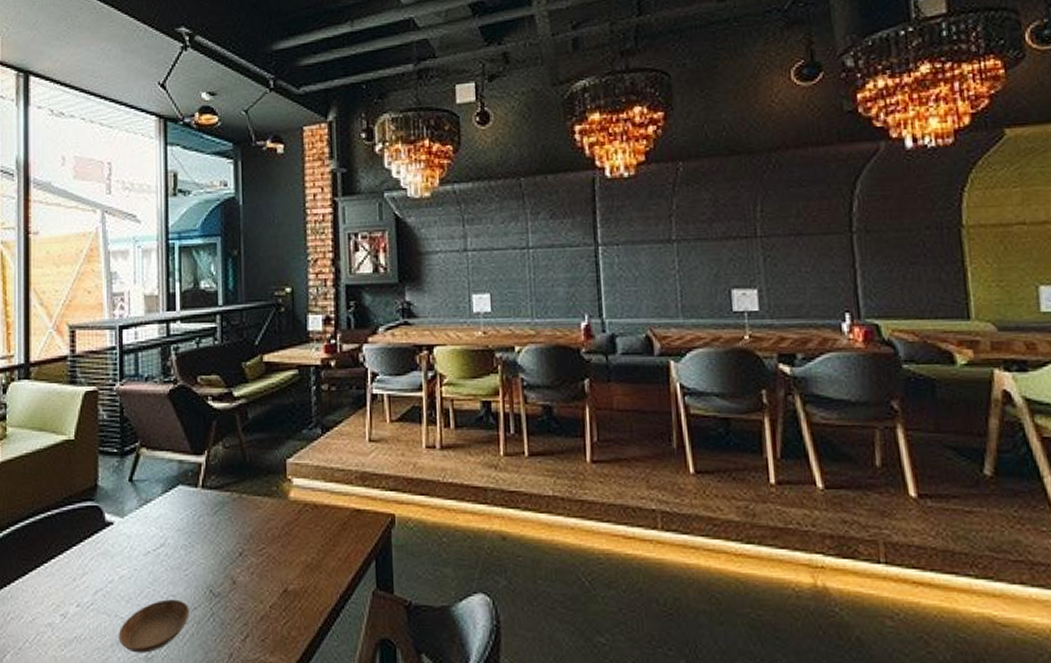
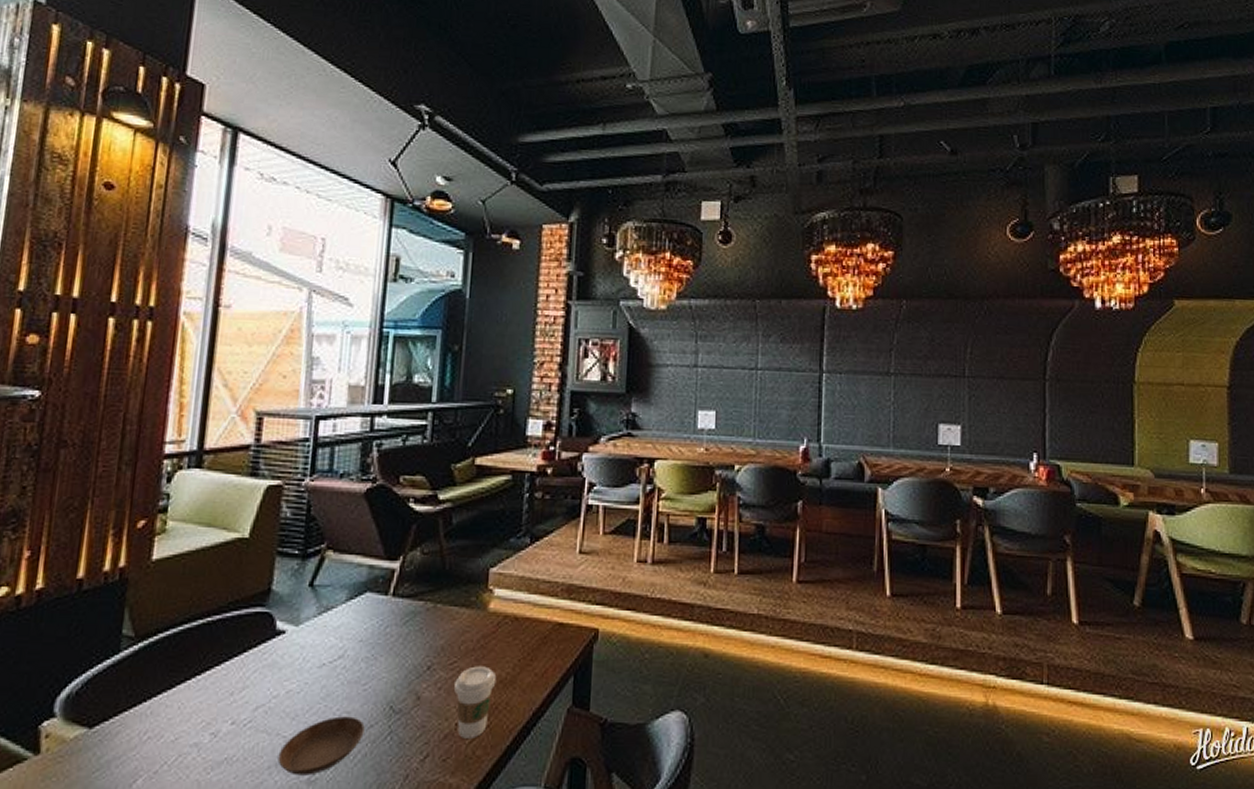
coffee cup: none [265,552,303,620] -> present [454,666,497,738]

